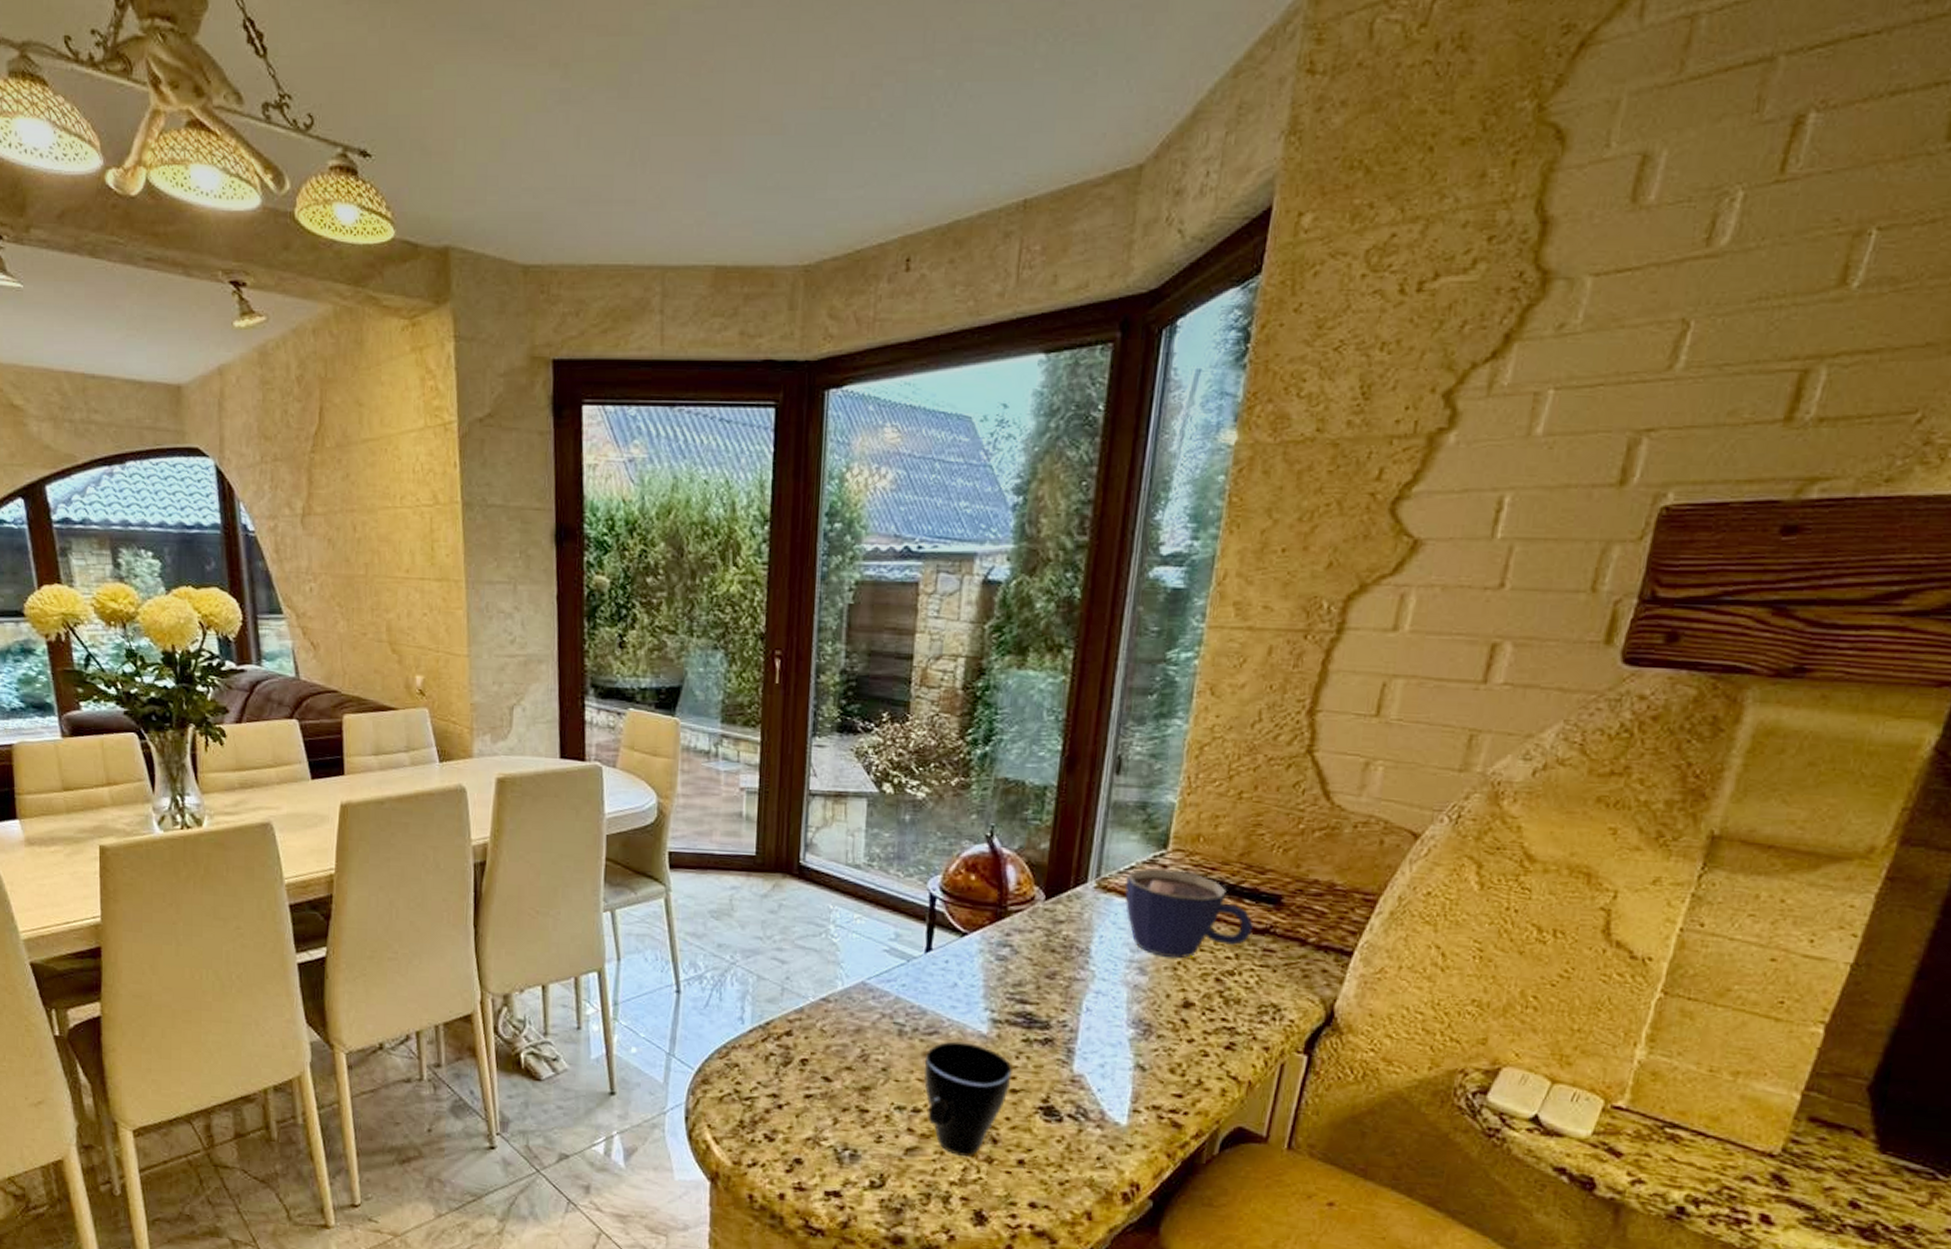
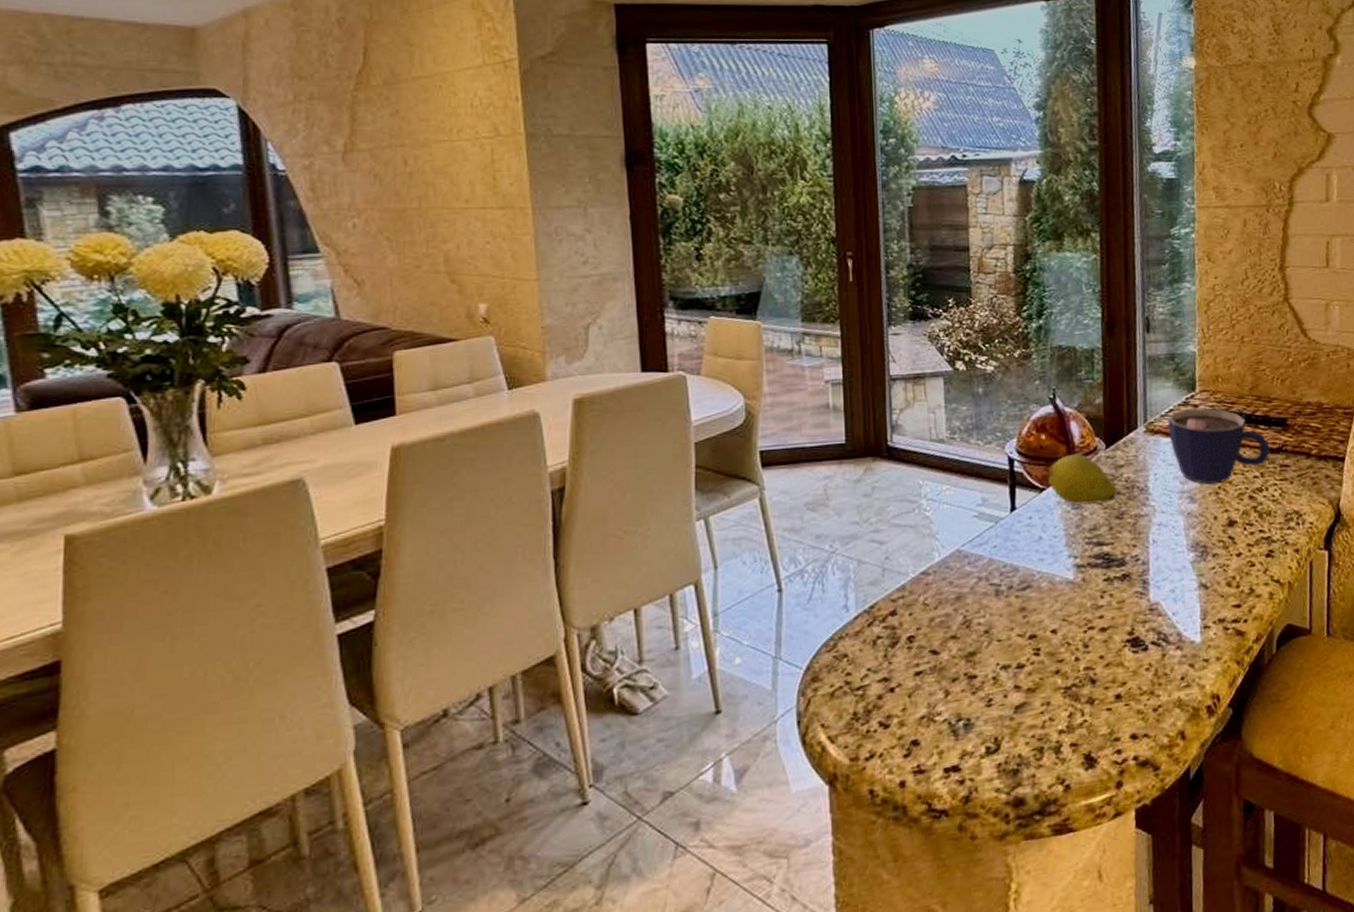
cup: present [923,1041,1012,1158] -> none [1022,590,1100,703]
fruit: none [972,901,1055,971] -> present [1048,454,1122,512]

